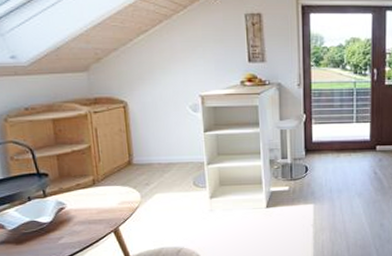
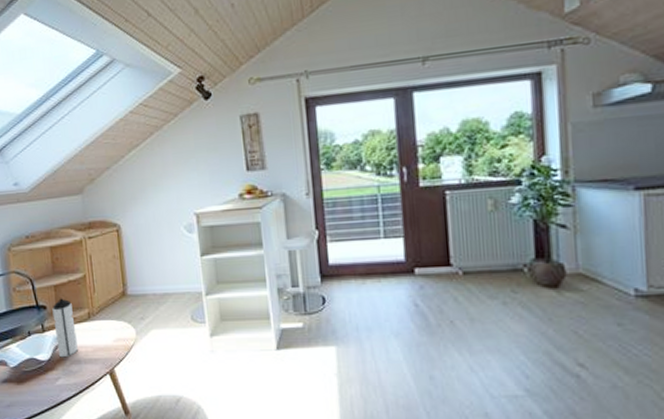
water bottle: none [54,166,82,220] -> present [52,298,78,358]

